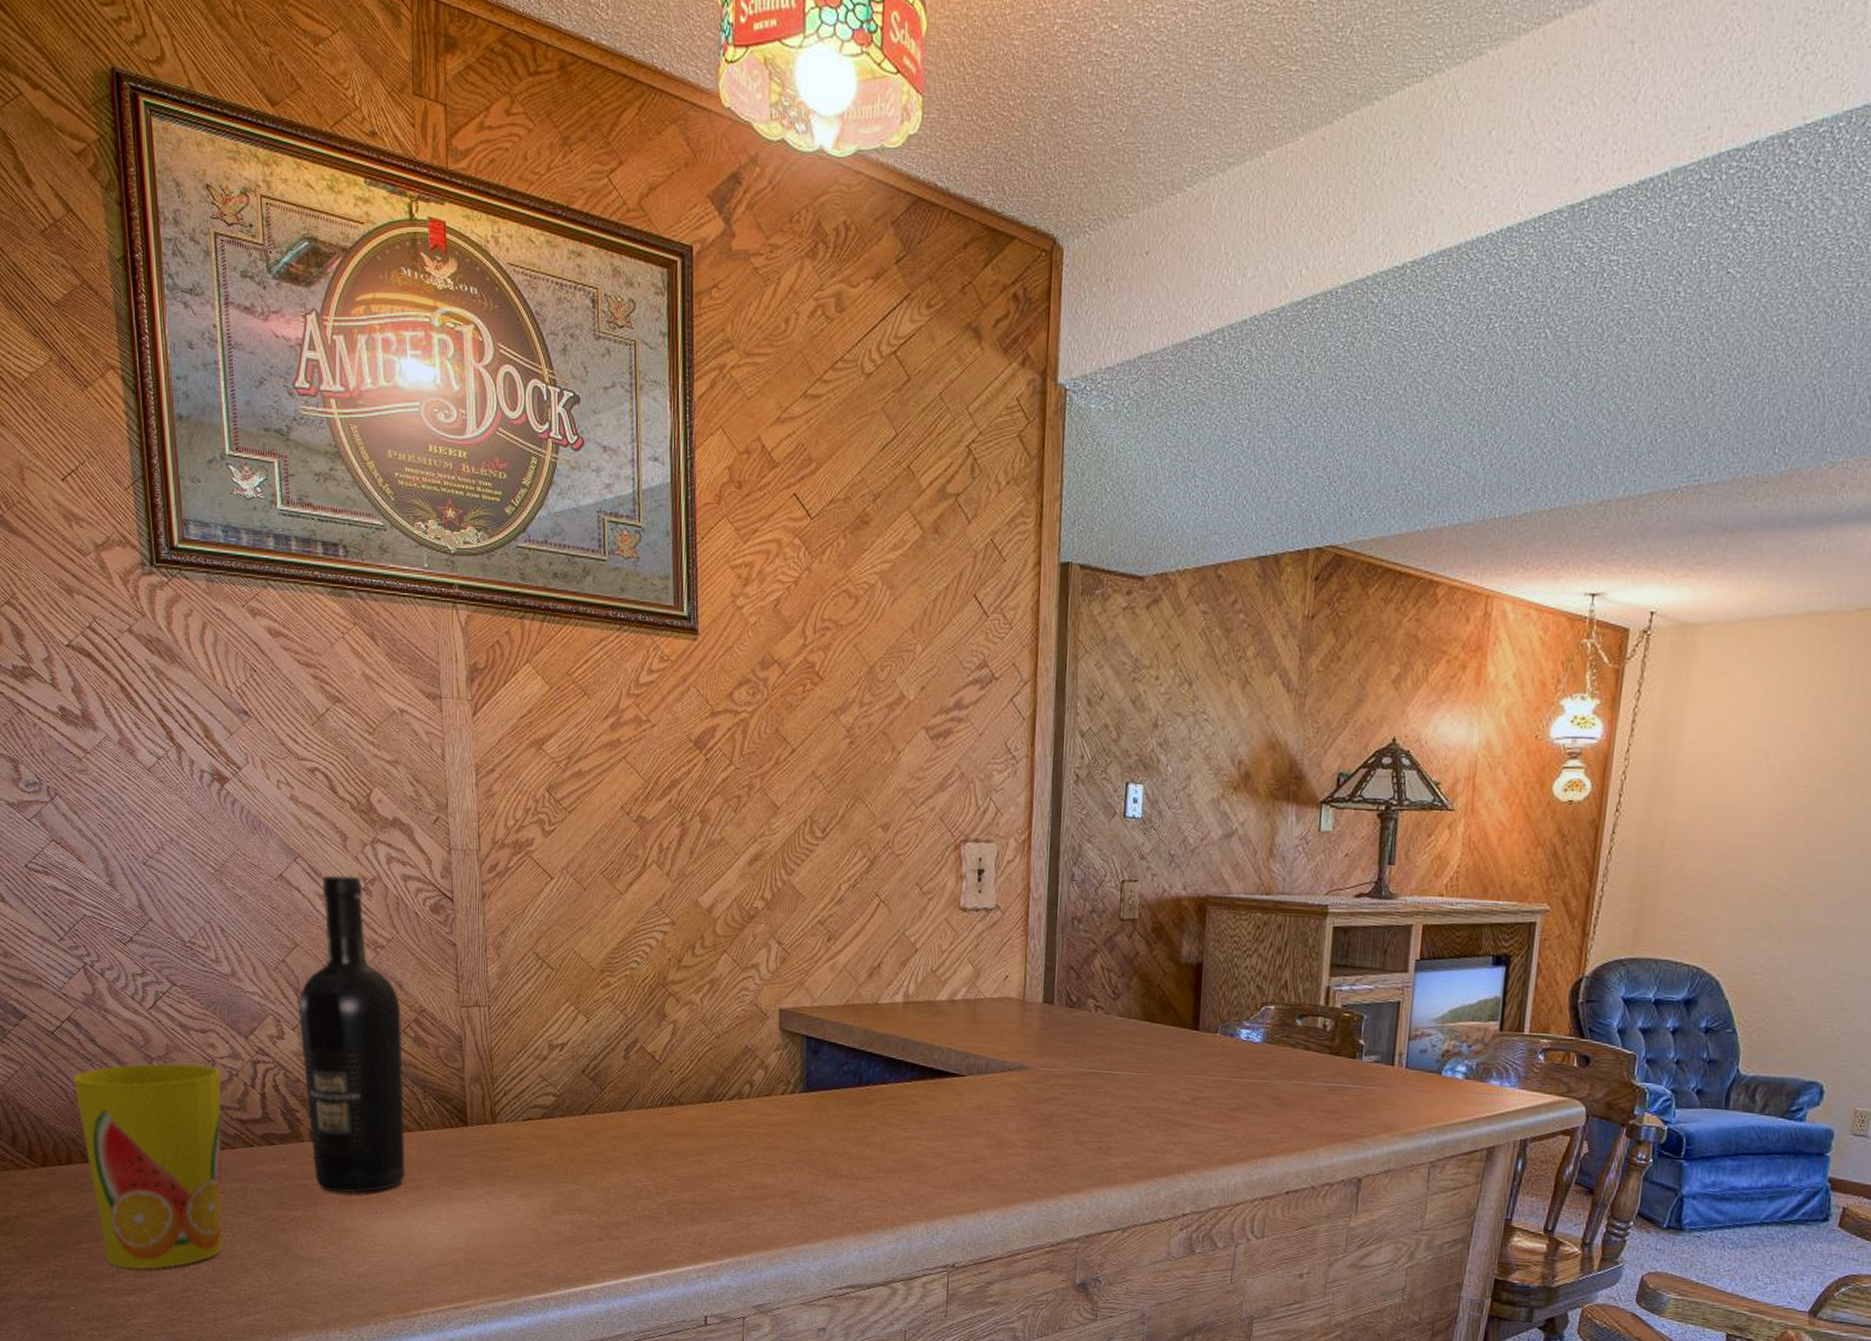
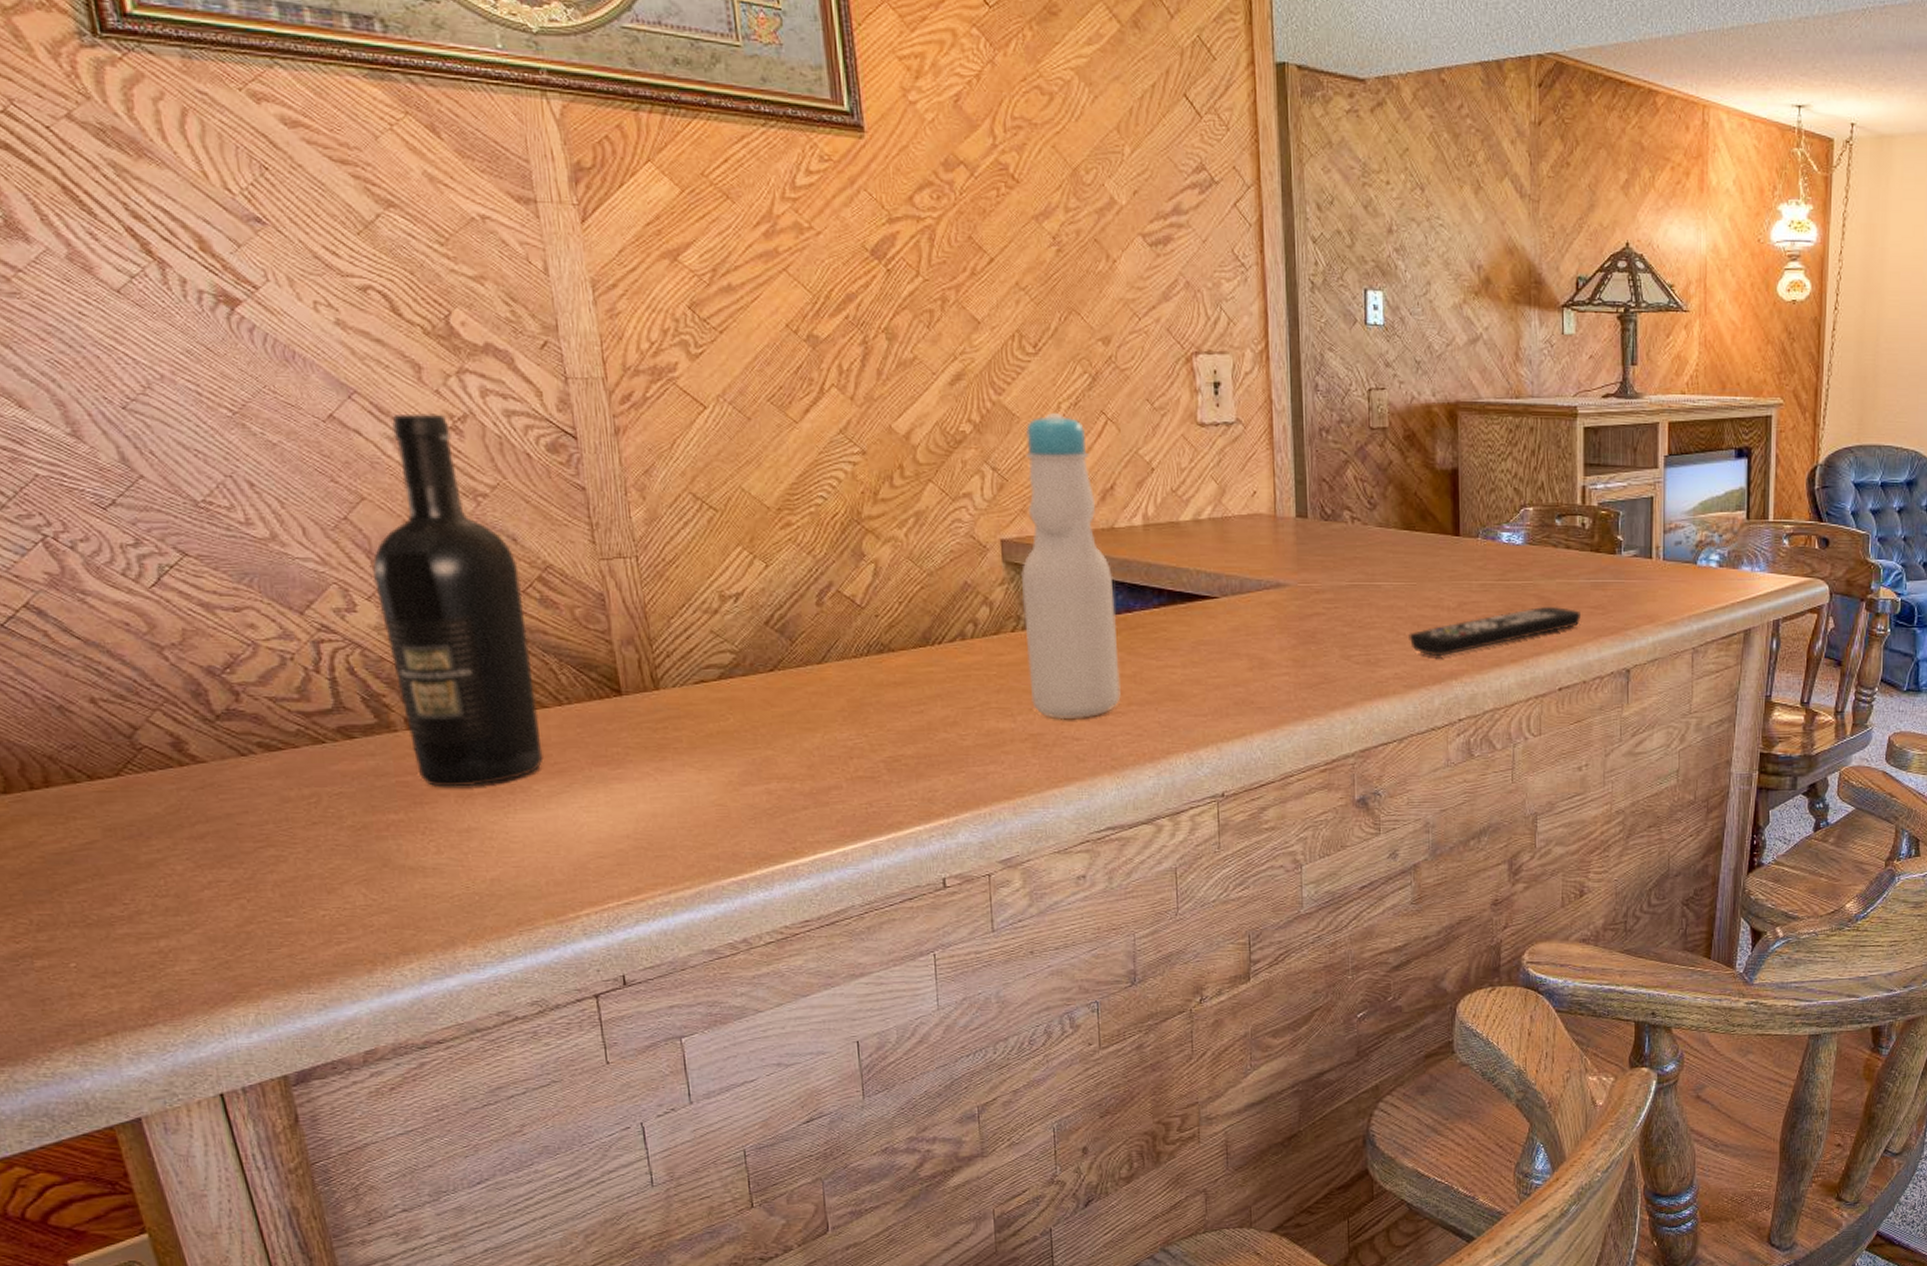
cup: present [73,1063,223,1269] -> none [41,650,294,907]
bottle: none [792,893,873,1181] -> present [1020,413,1121,720]
remote control: none [1140,1106,1316,1150] -> present [1409,606,1582,656]

